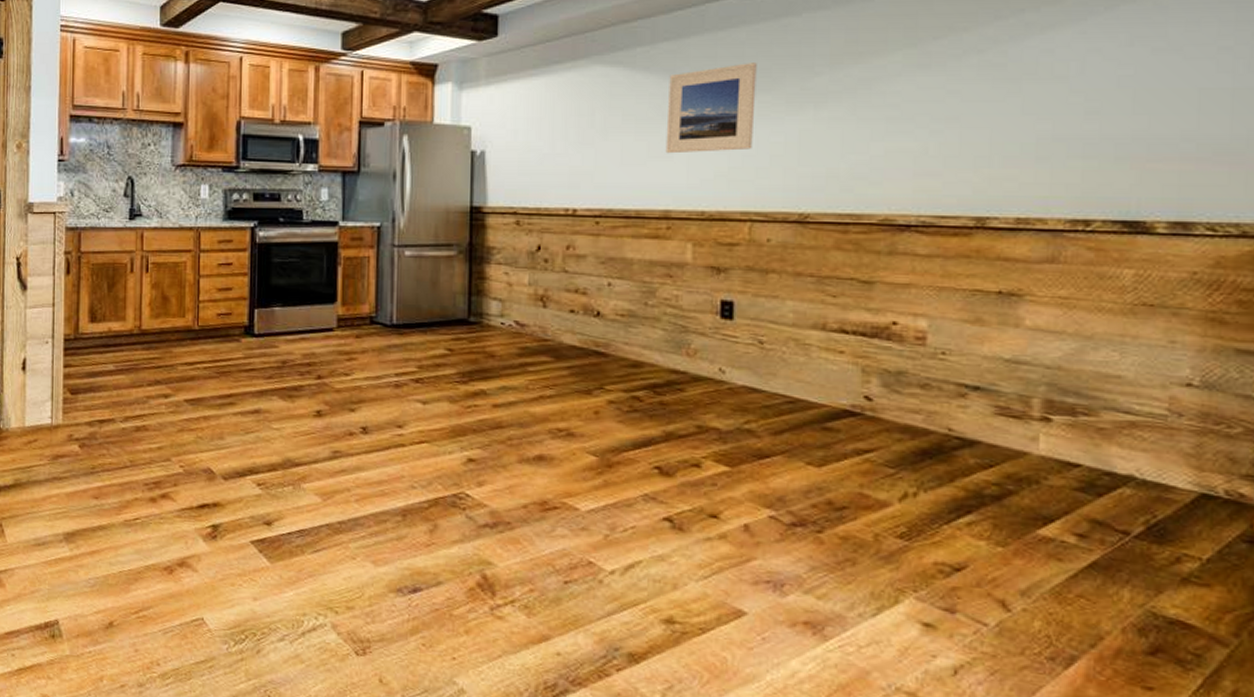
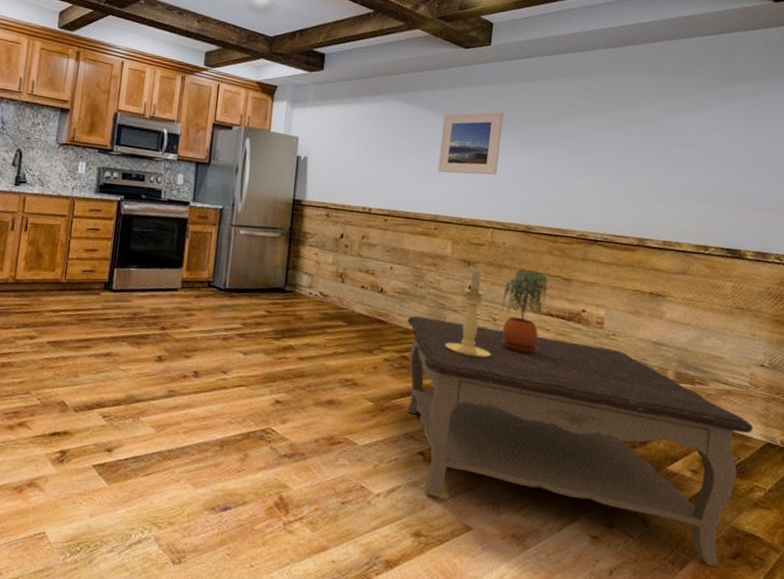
coffee table: none [636,343,1178,665] -> present [406,315,754,567]
candle holder: none [692,275,759,394] -> present [445,267,491,359]
potted plant: none [769,274,838,384] -> present [500,270,548,353]

